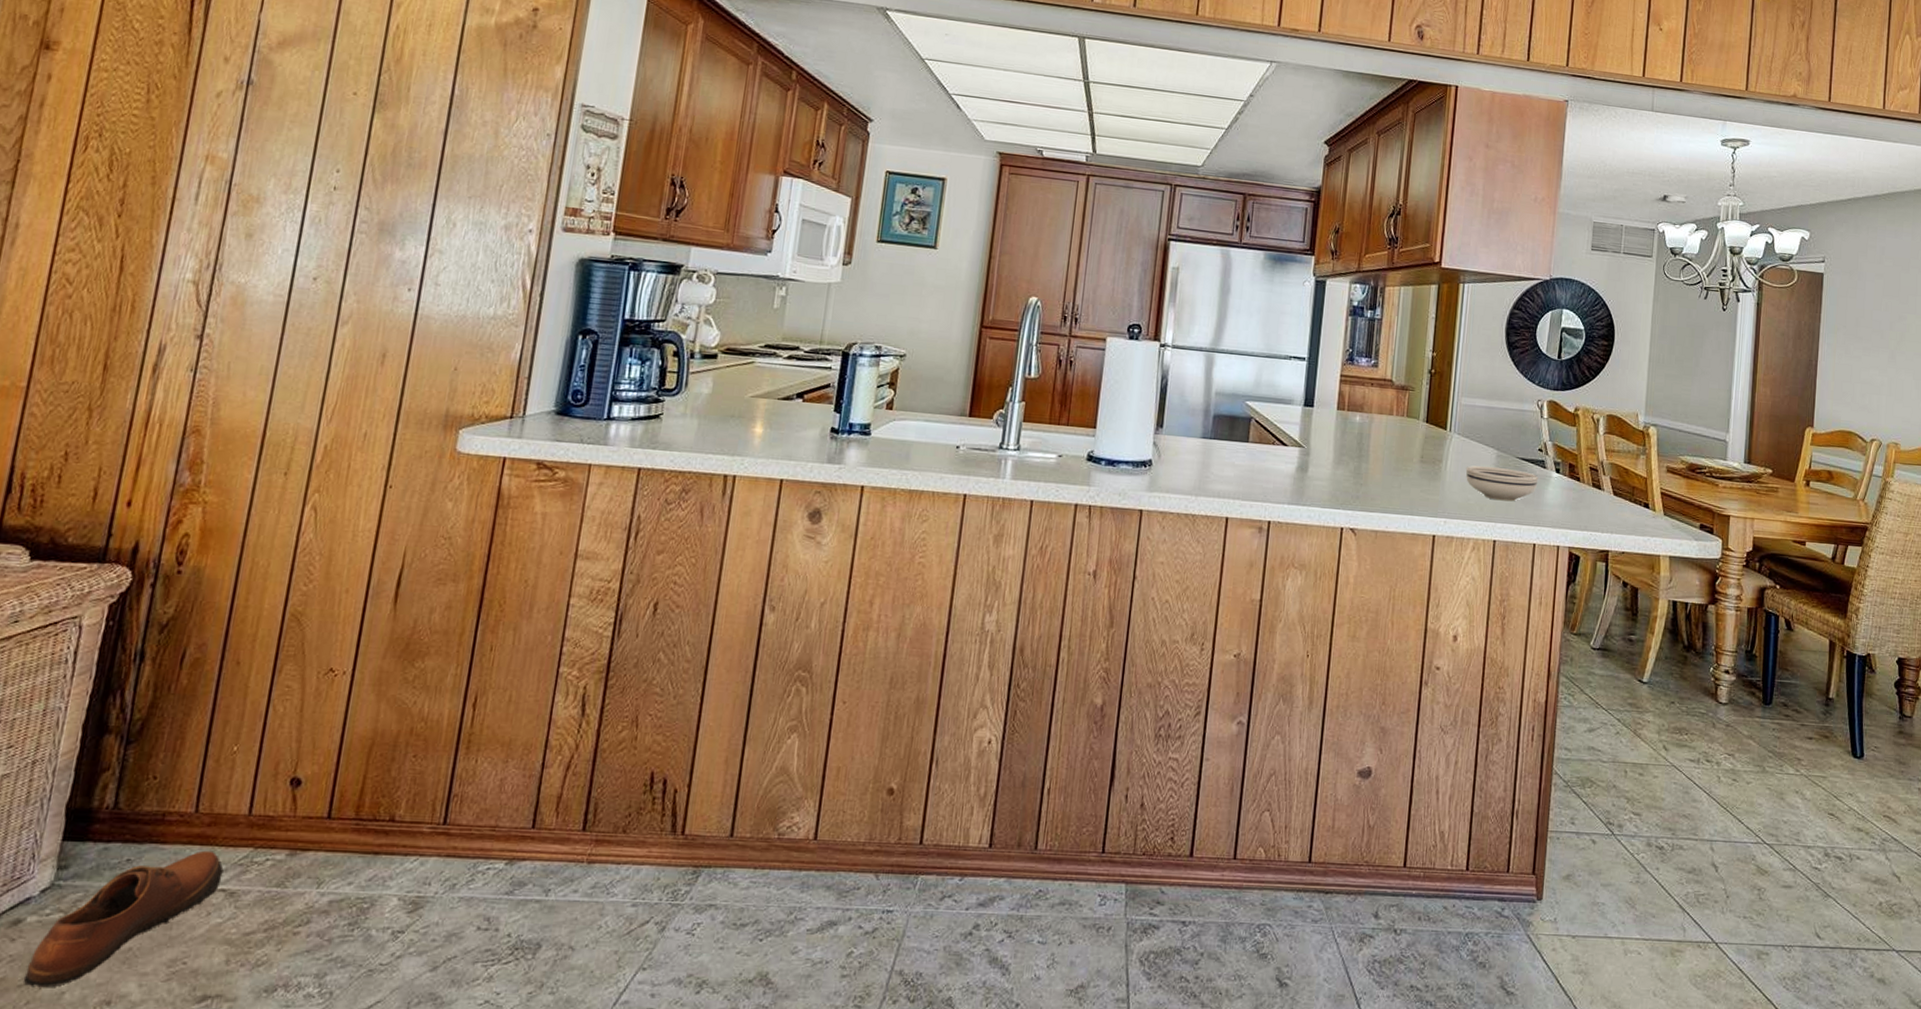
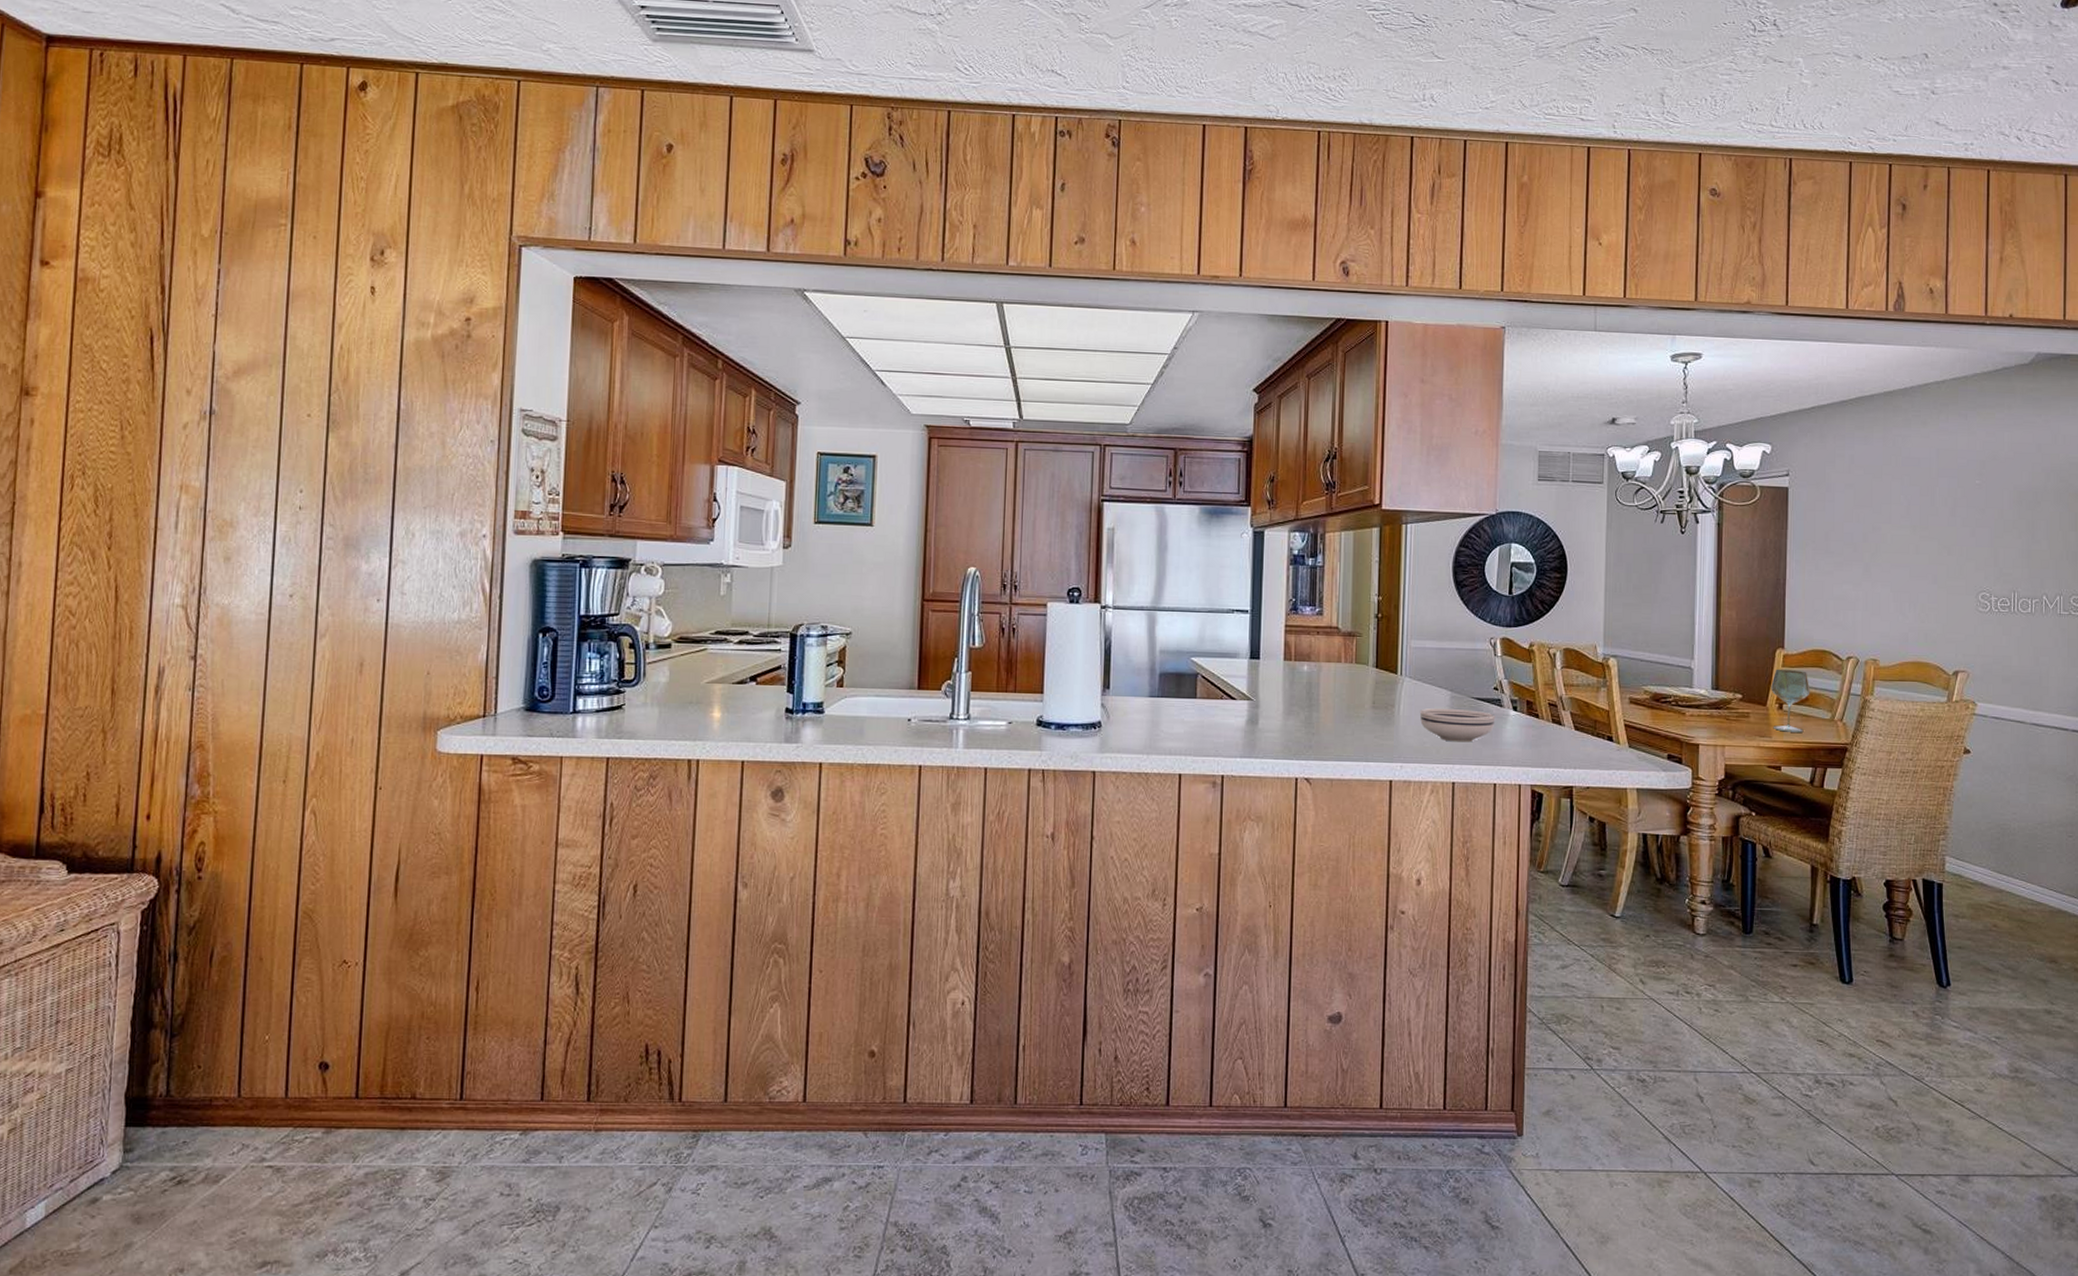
shoe: present [23,850,224,988] -> none [106,1131,269,1259]
wine glass: none [1799,446,1836,510] -> present [1771,669,1810,733]

